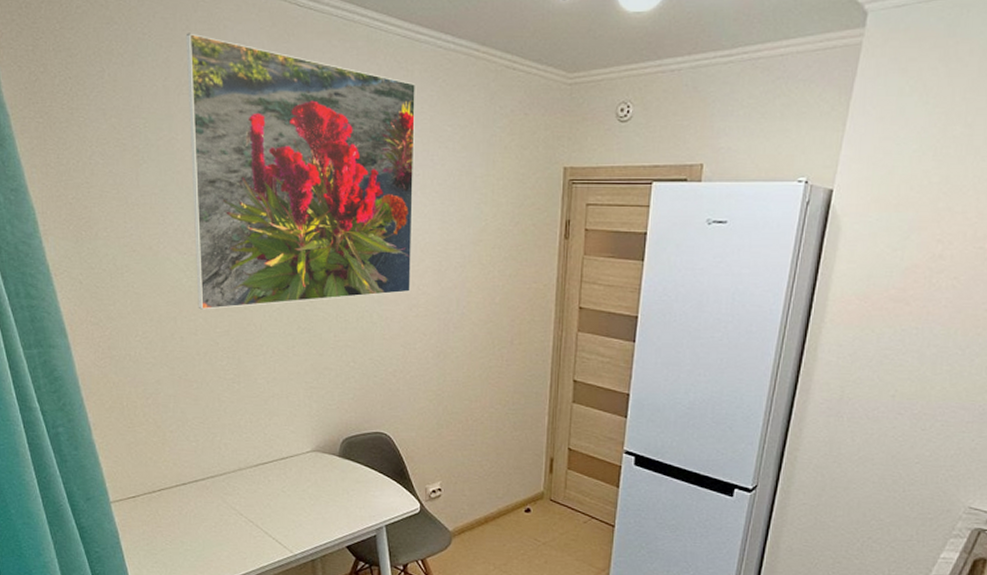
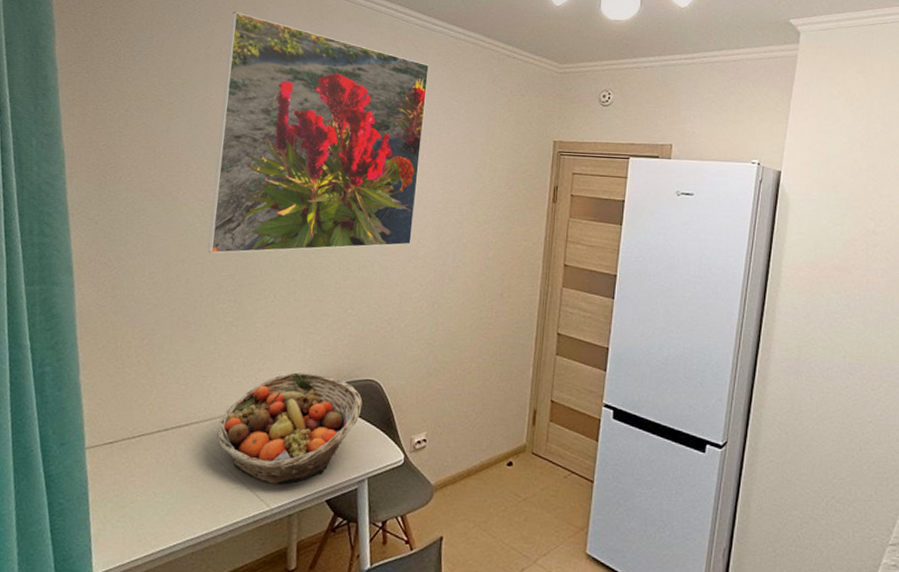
fruit basket: none [233,427,374,533] -> present [217,372,363,485]

